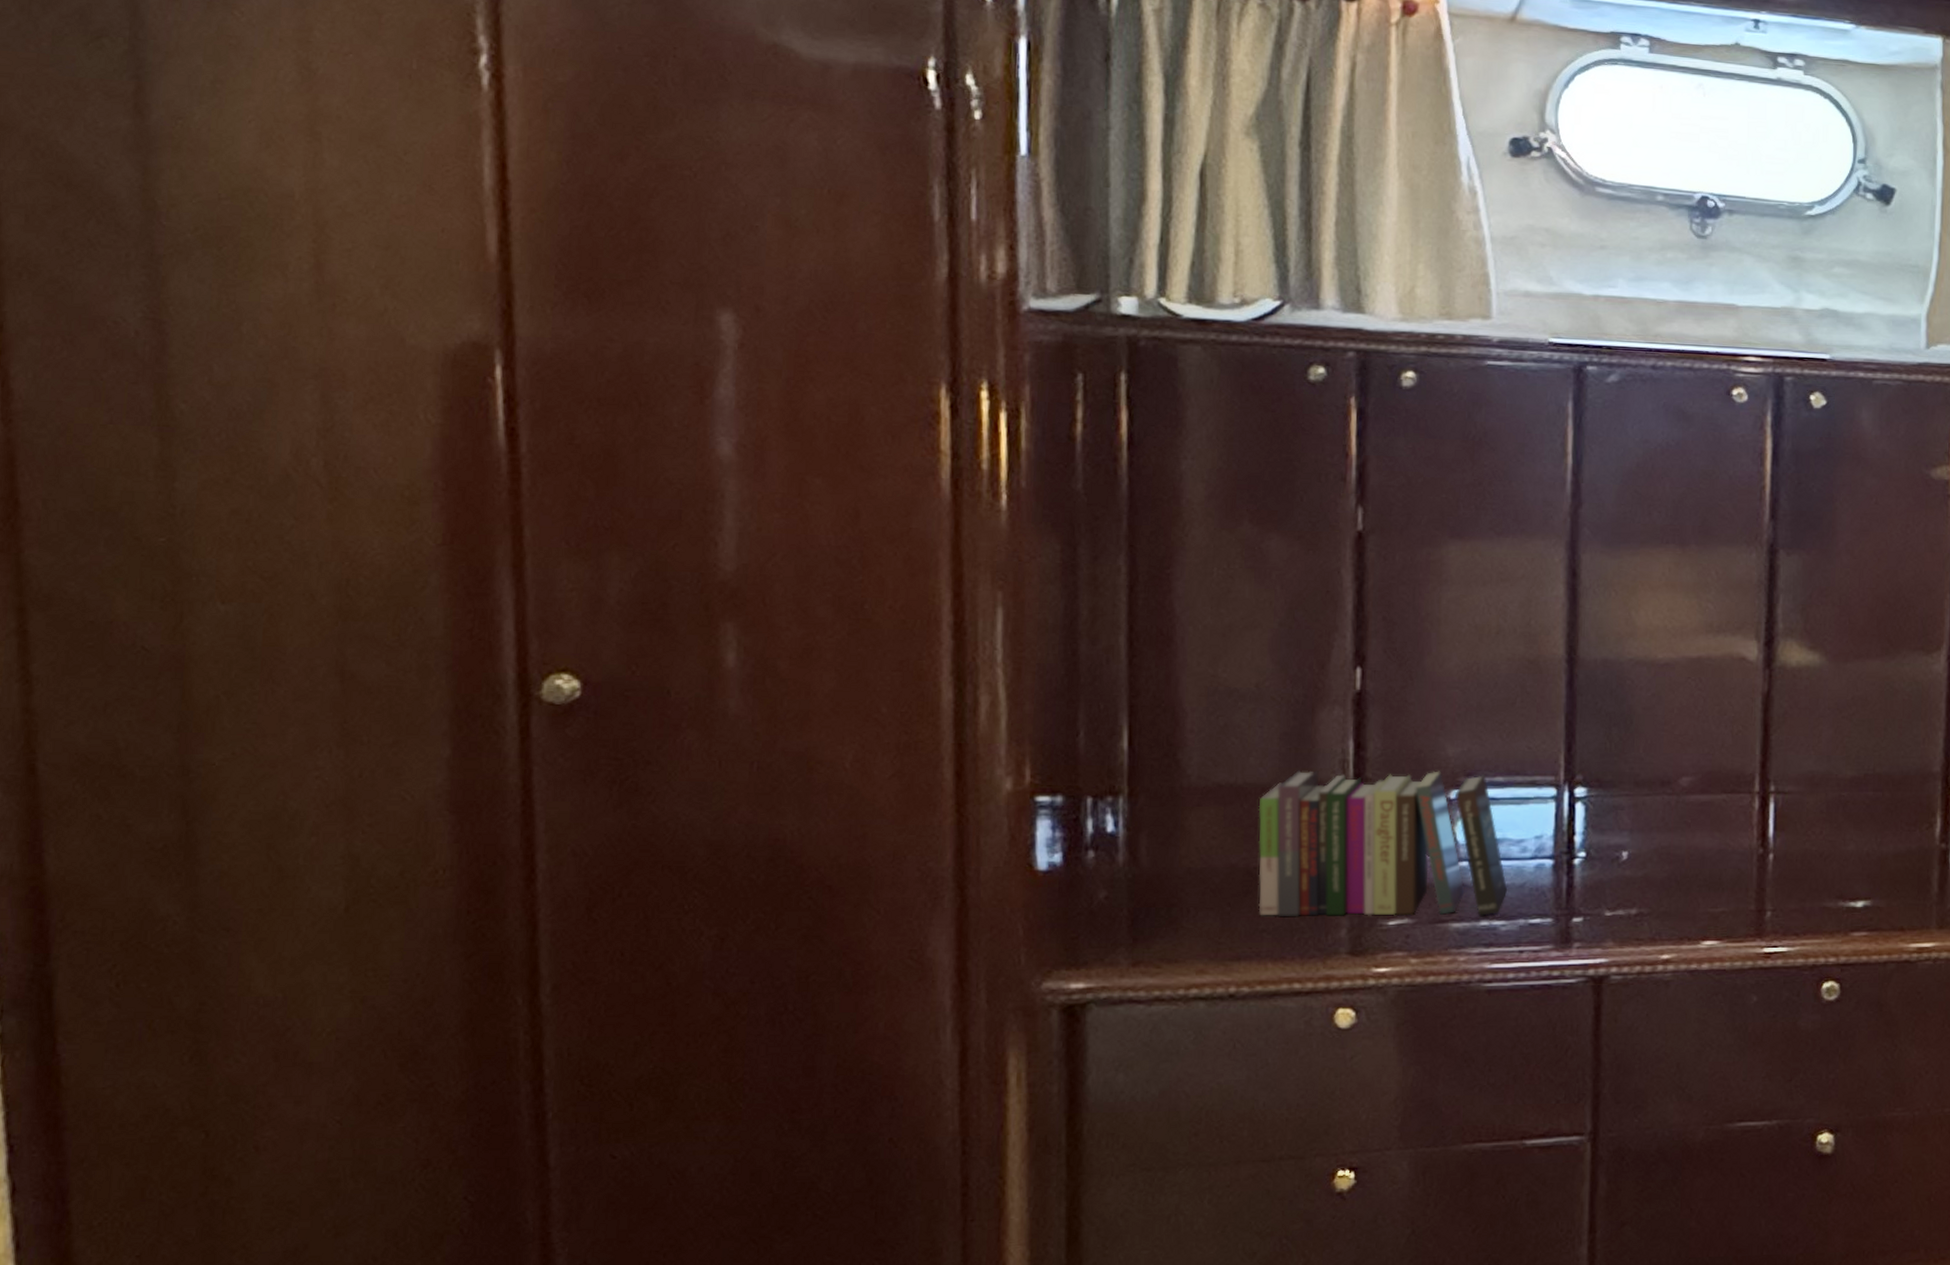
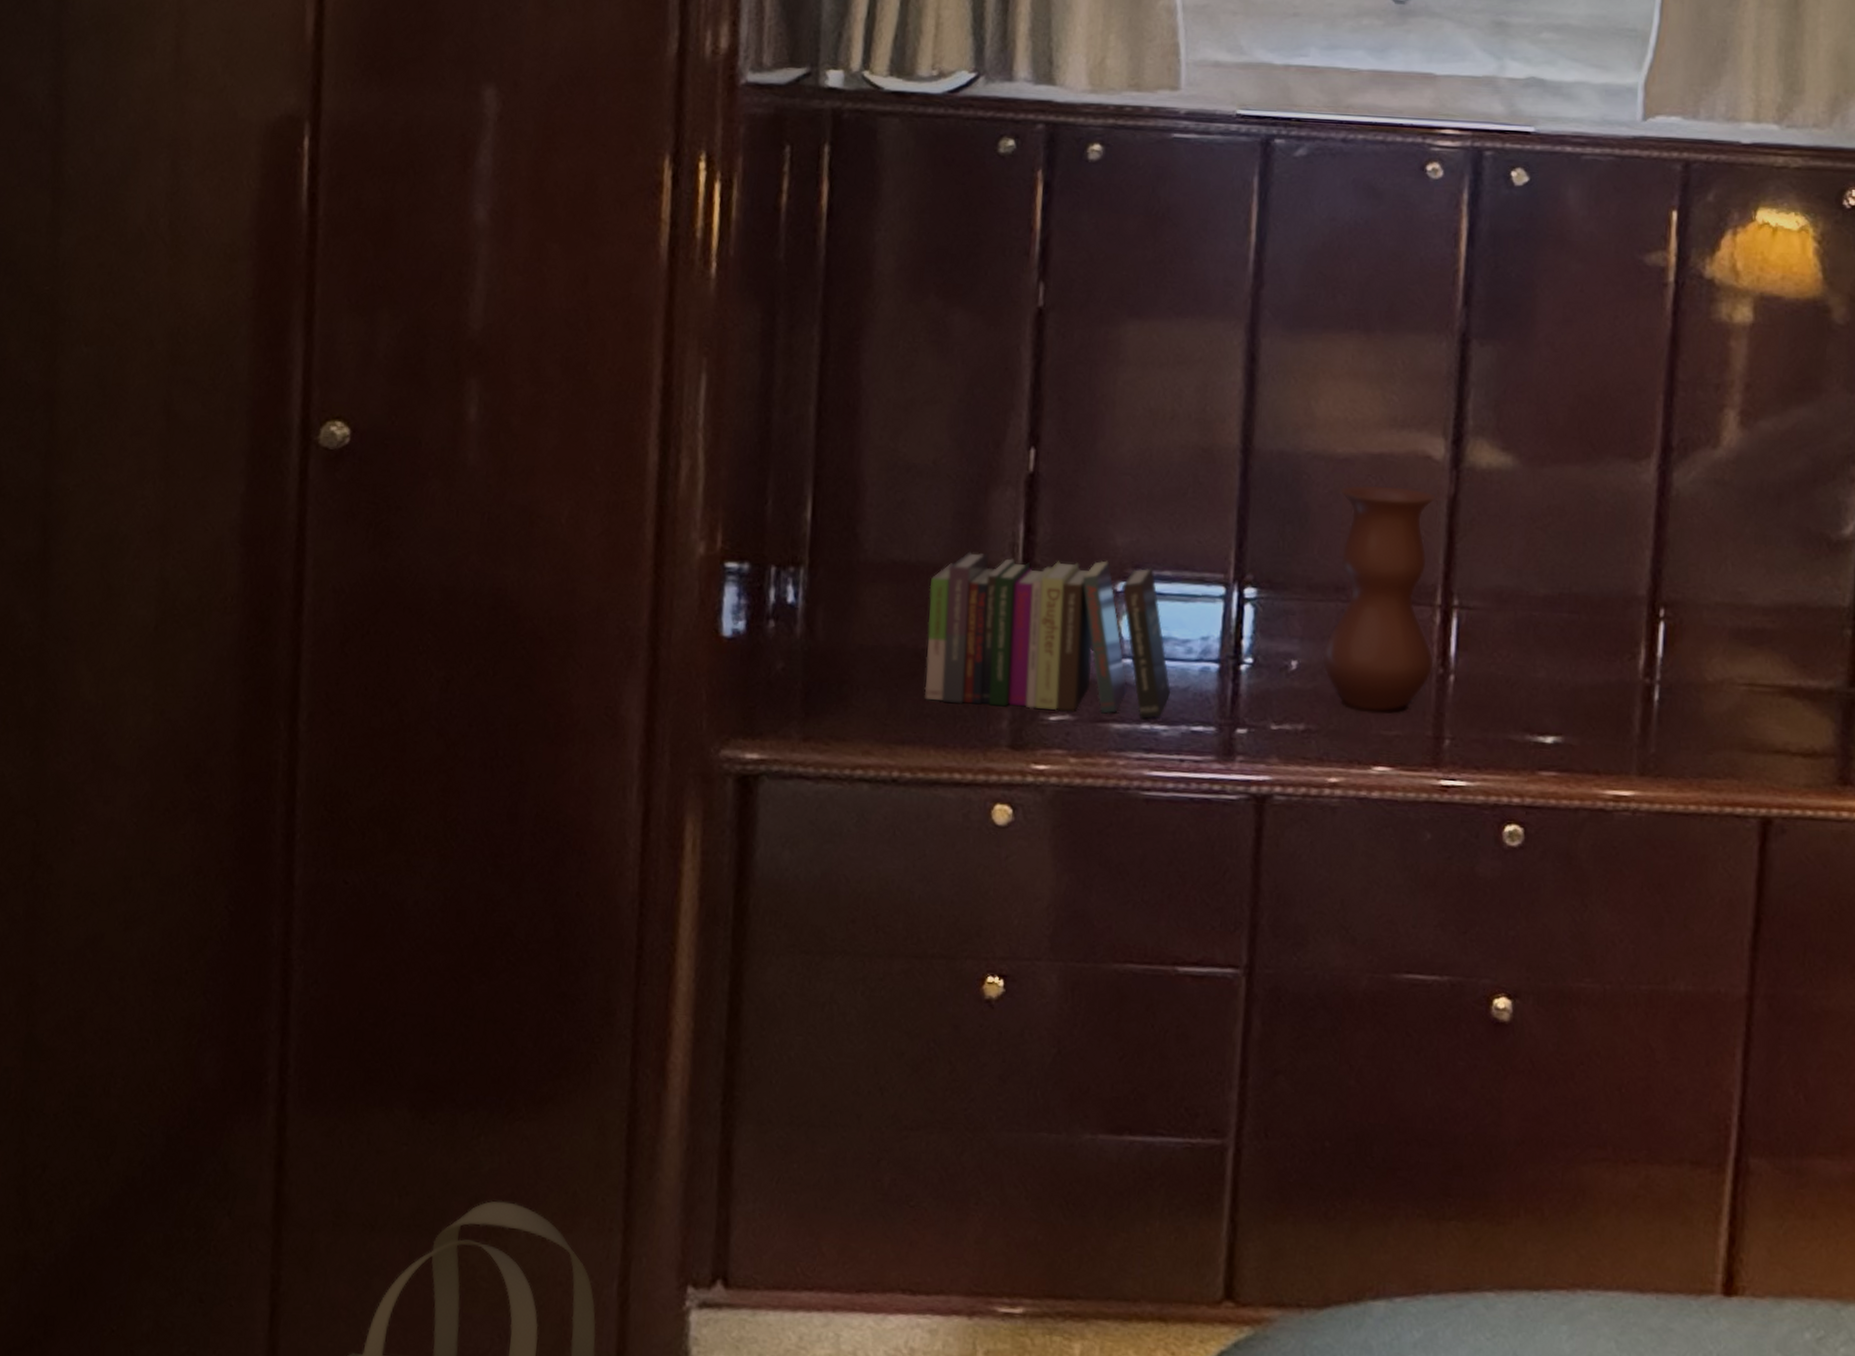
vase: none [1651,687,1753,894] -> present [1322,486,1437,715]

